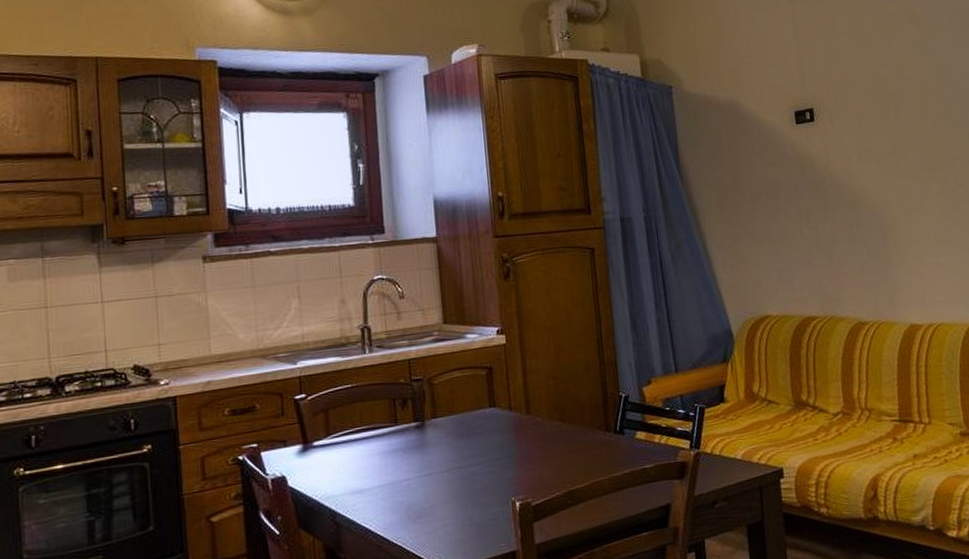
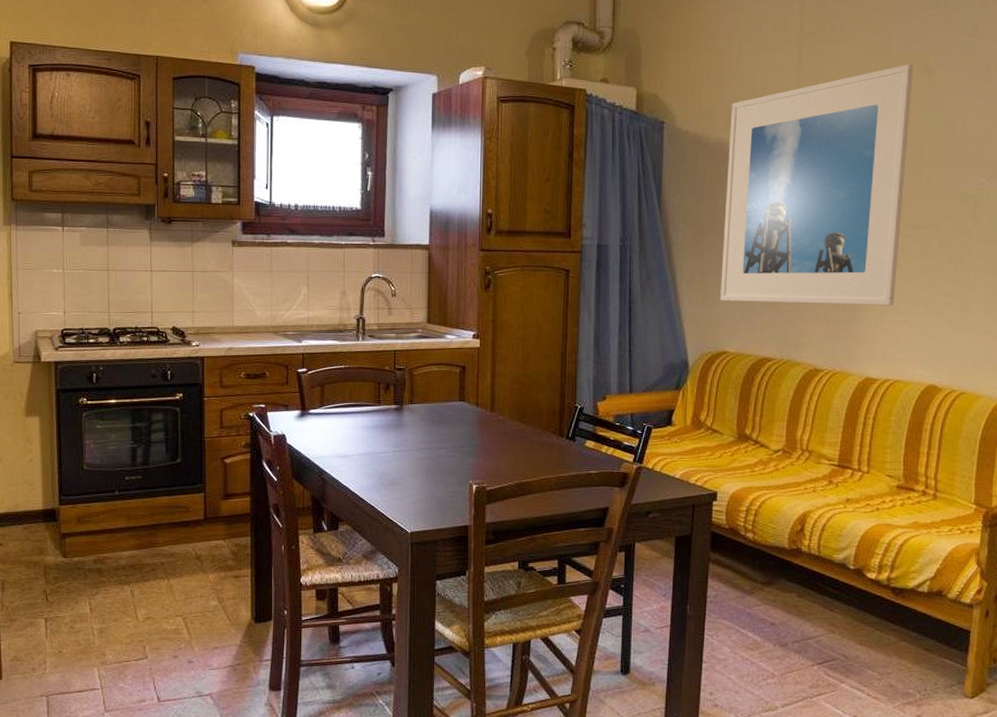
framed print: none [736,14,924,263] -> present [720,64,914,306]

